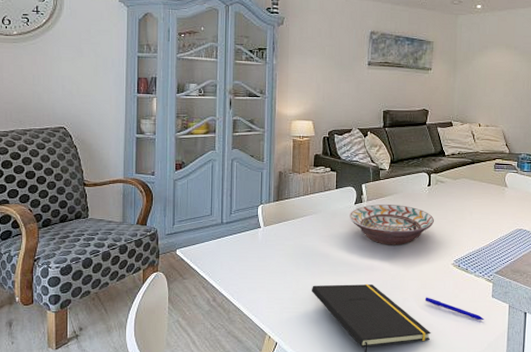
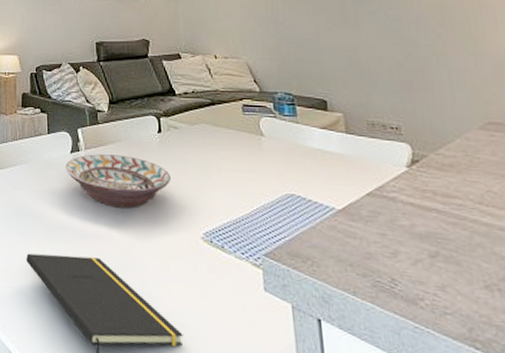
pen: present [425,297,485,320] -> none [169,282,258,324]

